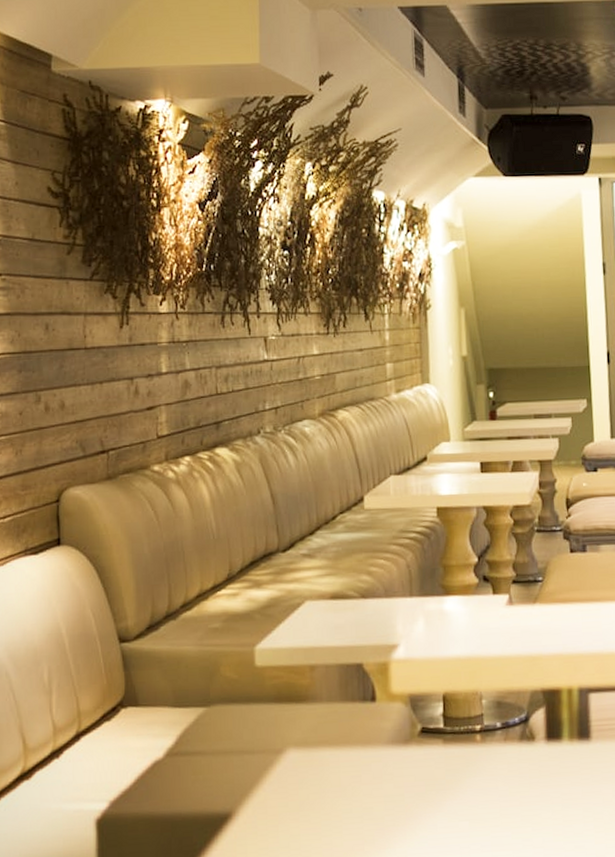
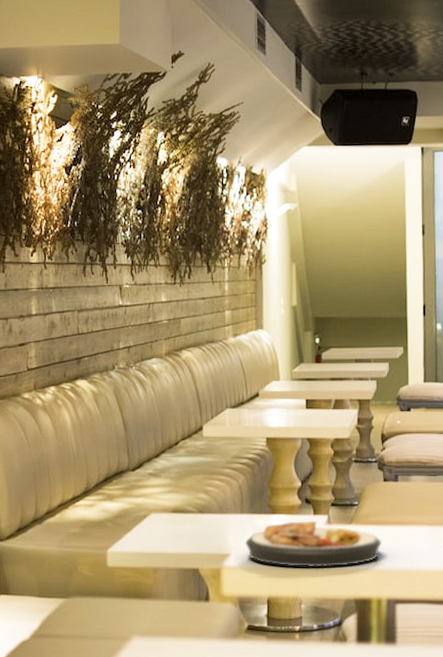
plate: none [415,601,570,657] -> present [245,521,381,568]

